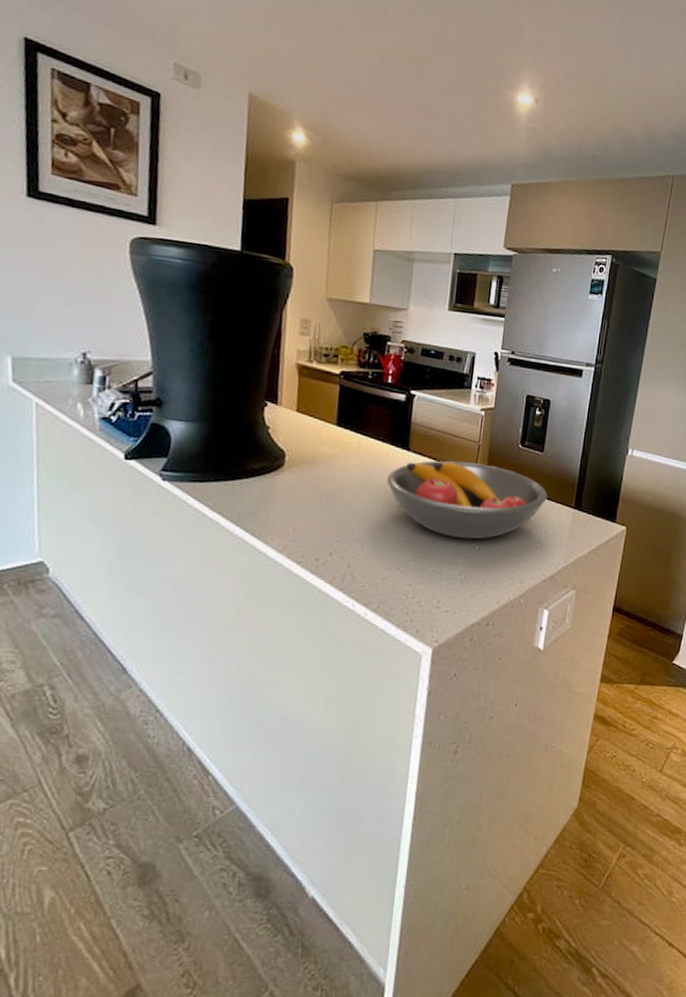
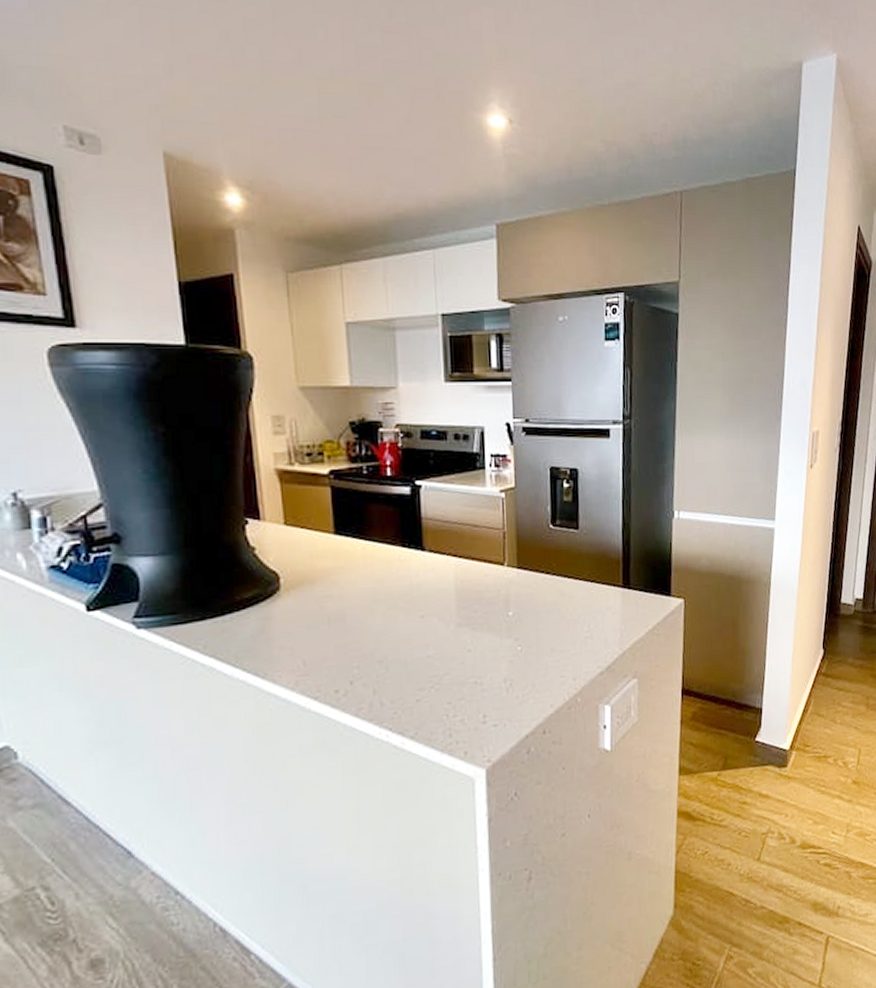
fruit bowl: present [387,460,548,540] -> none [403,553,591,642]

